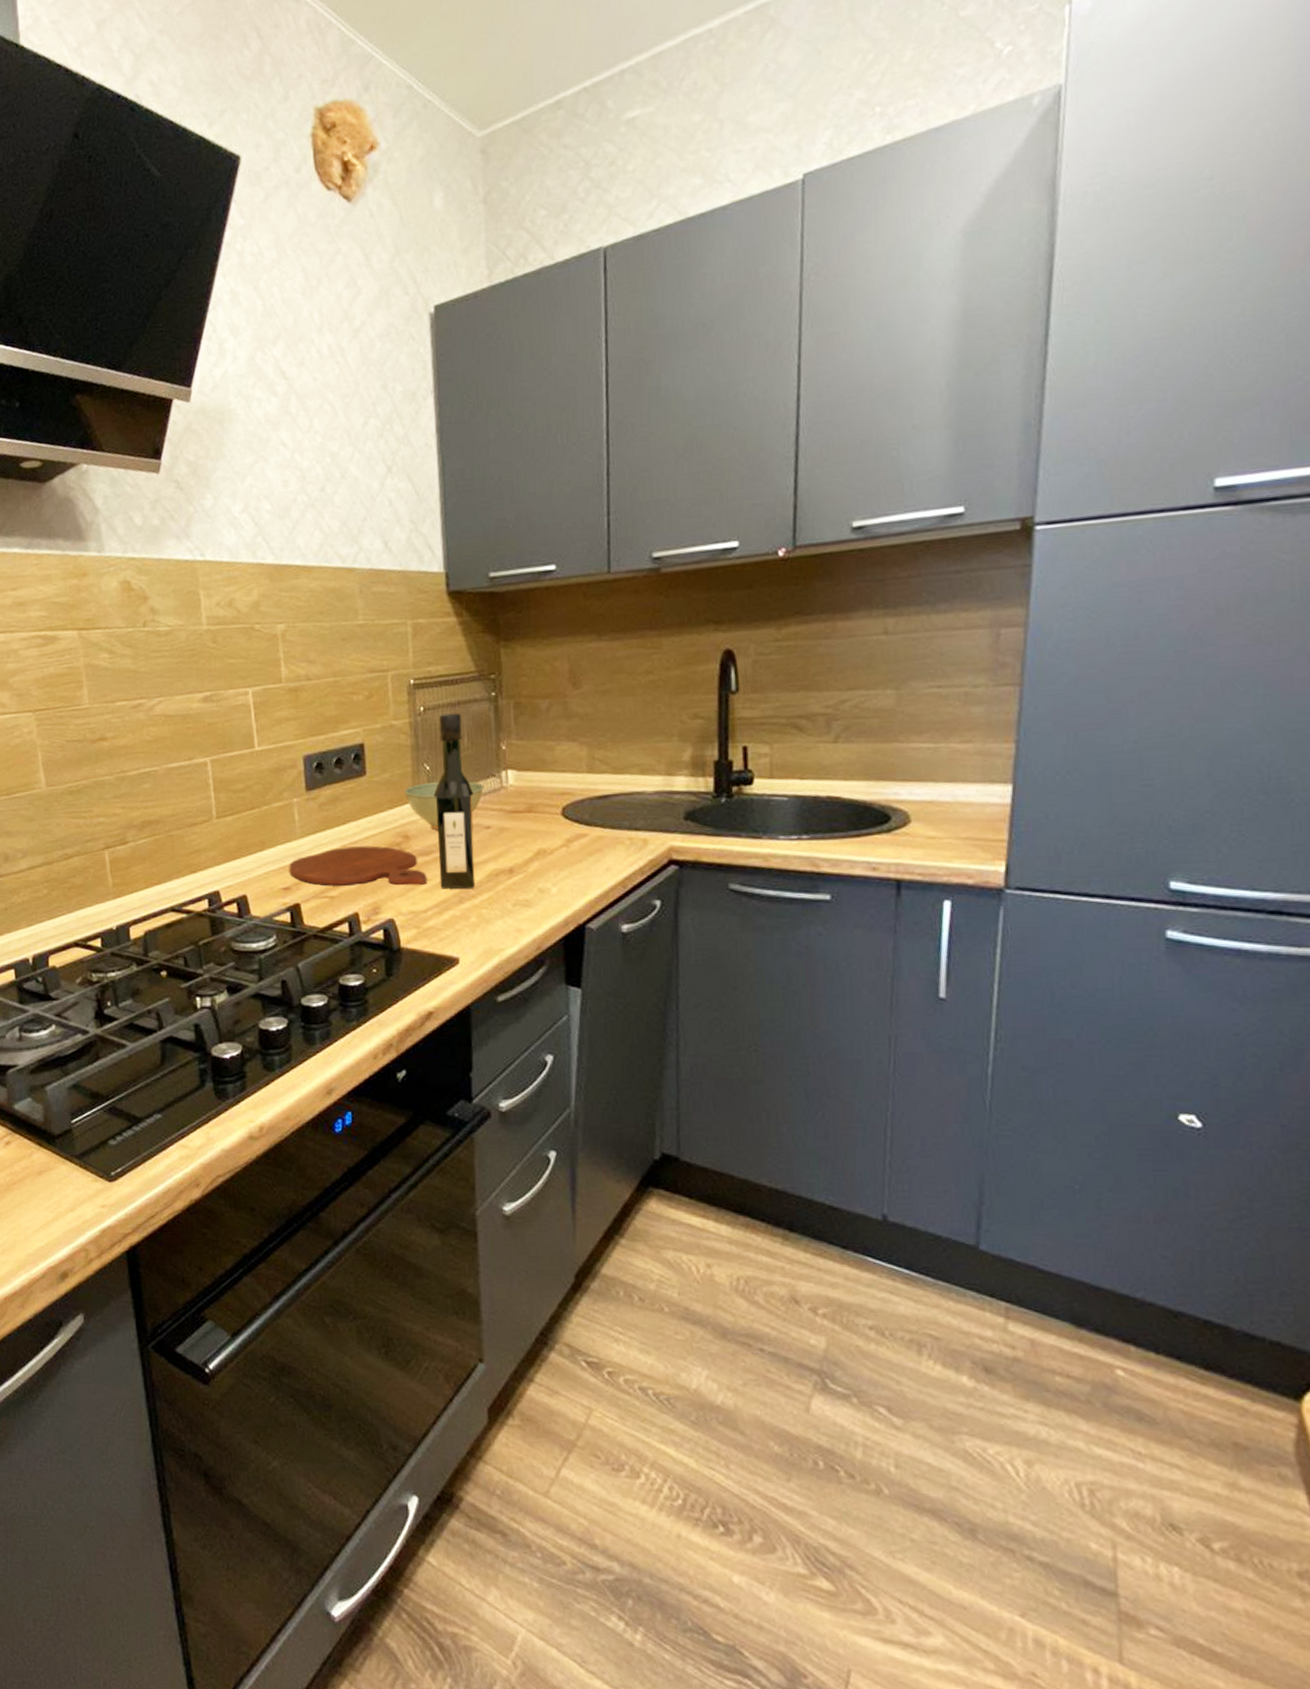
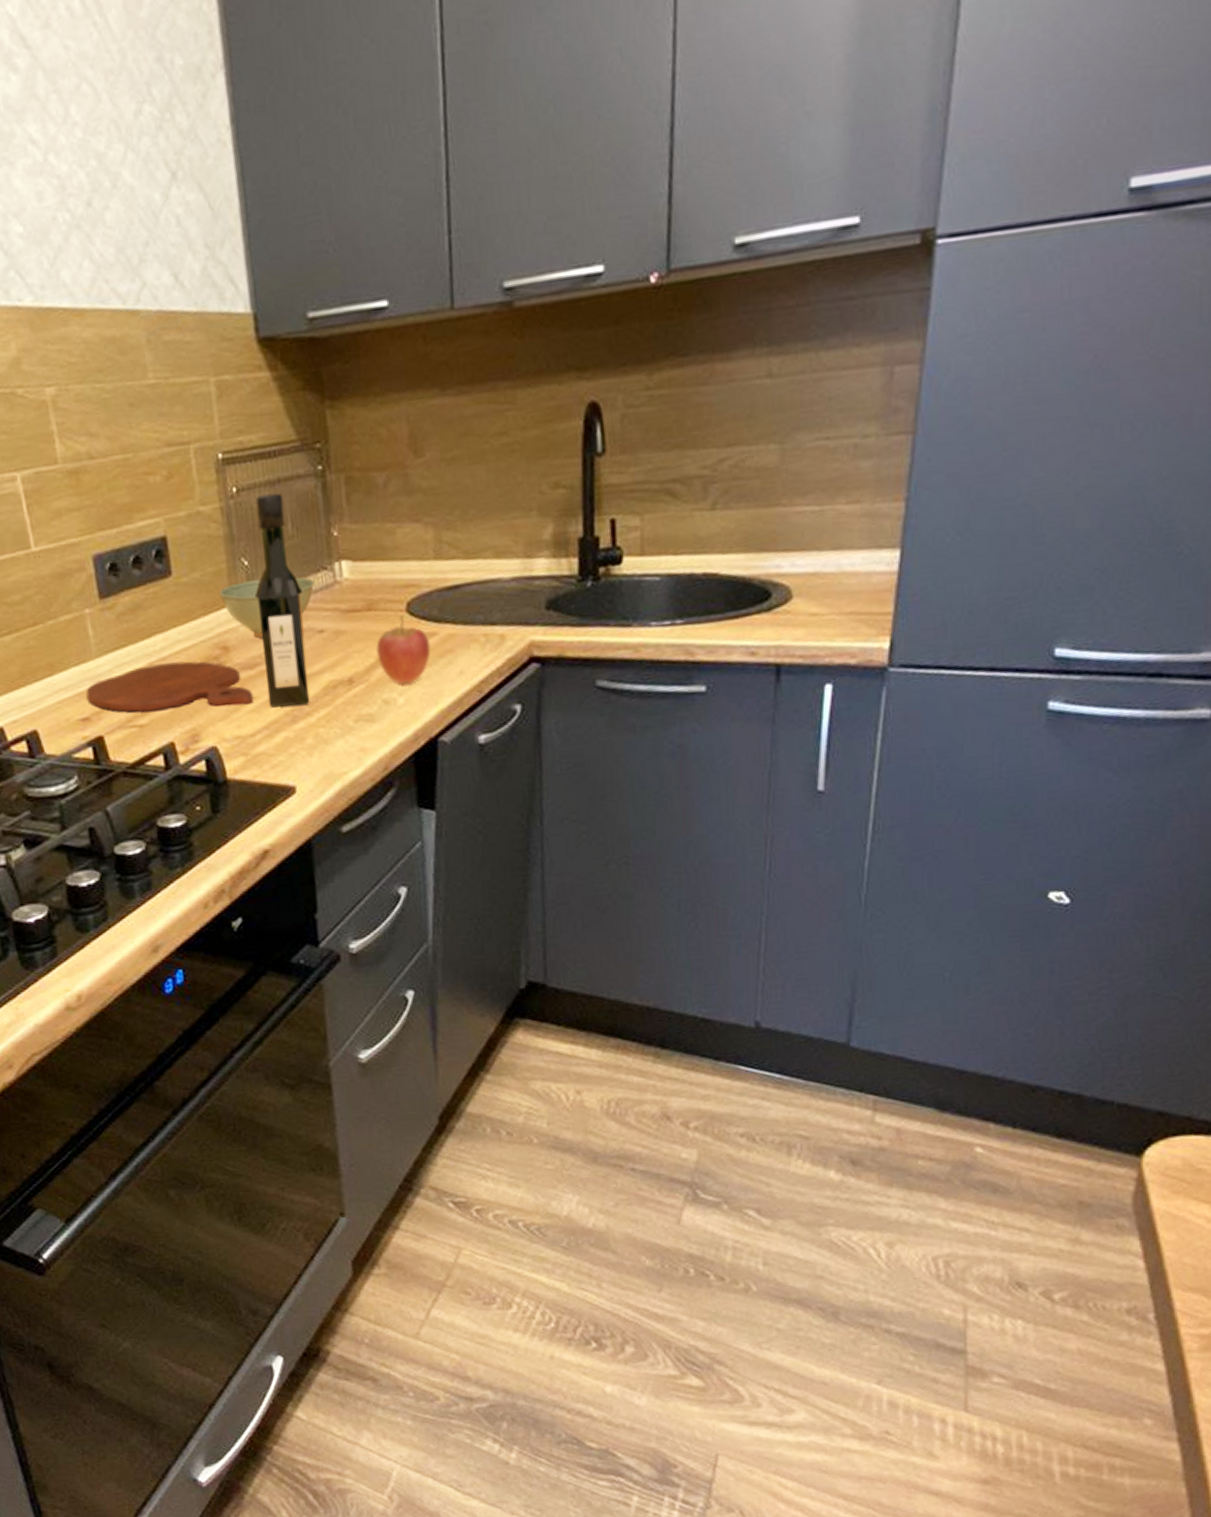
fruit: none [534,817,582,877] -> present [376,614,431,685]

